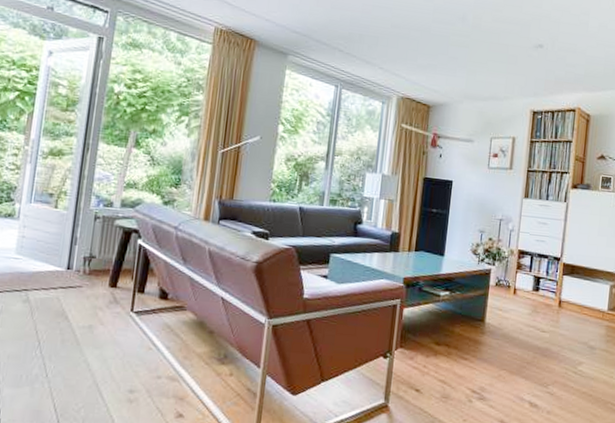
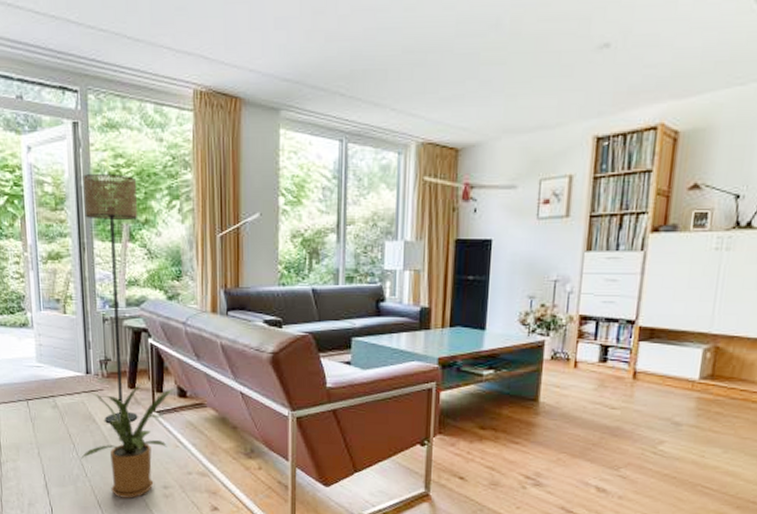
house plant: none [44,282,157,403] -> present [81,382,175,499]
floor lamp: none [78,83,151,321] -> present [83,173,138,423]

